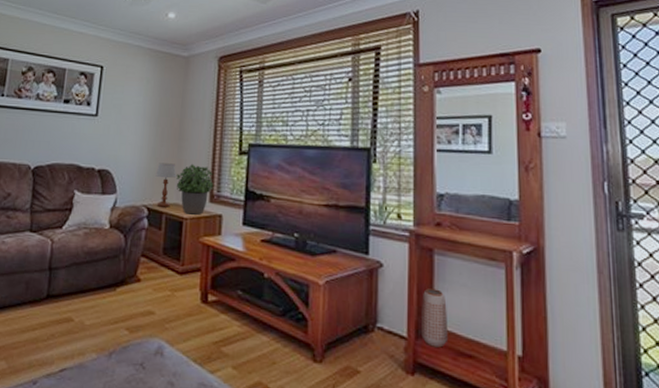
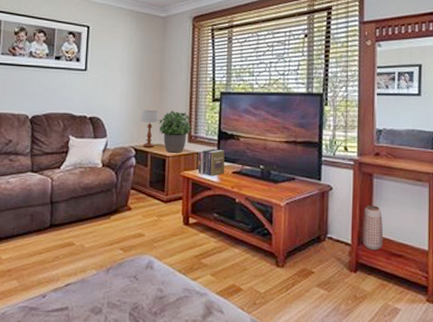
books: none [220,211,252,245] -> present [198,149,225,177]

